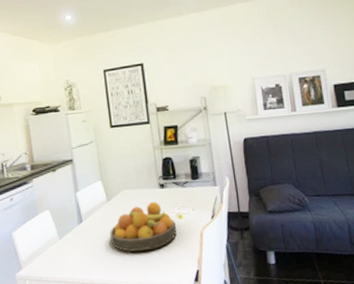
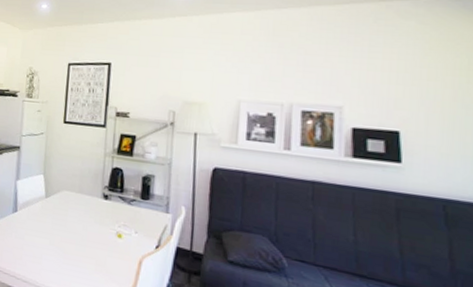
fruit bowl: present [110,201,177,252] -> none [40,210,114,263]

